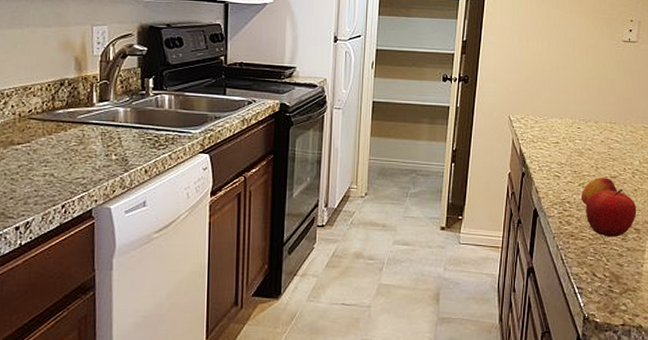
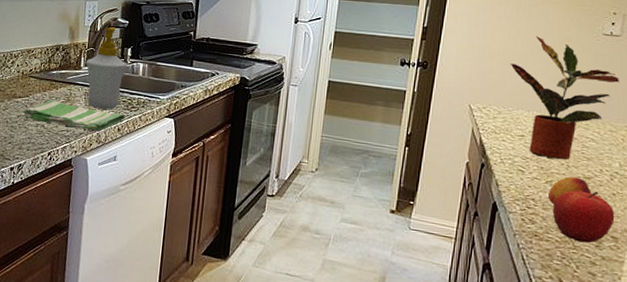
dish towel: none [25,144,152,176] -> present [23,100,125,132]
soap bottle: none [99,55,151,150] -> present [85,27,128,110]
potted plant: none [544,45,637,163] -> present [510,36,619,160]

